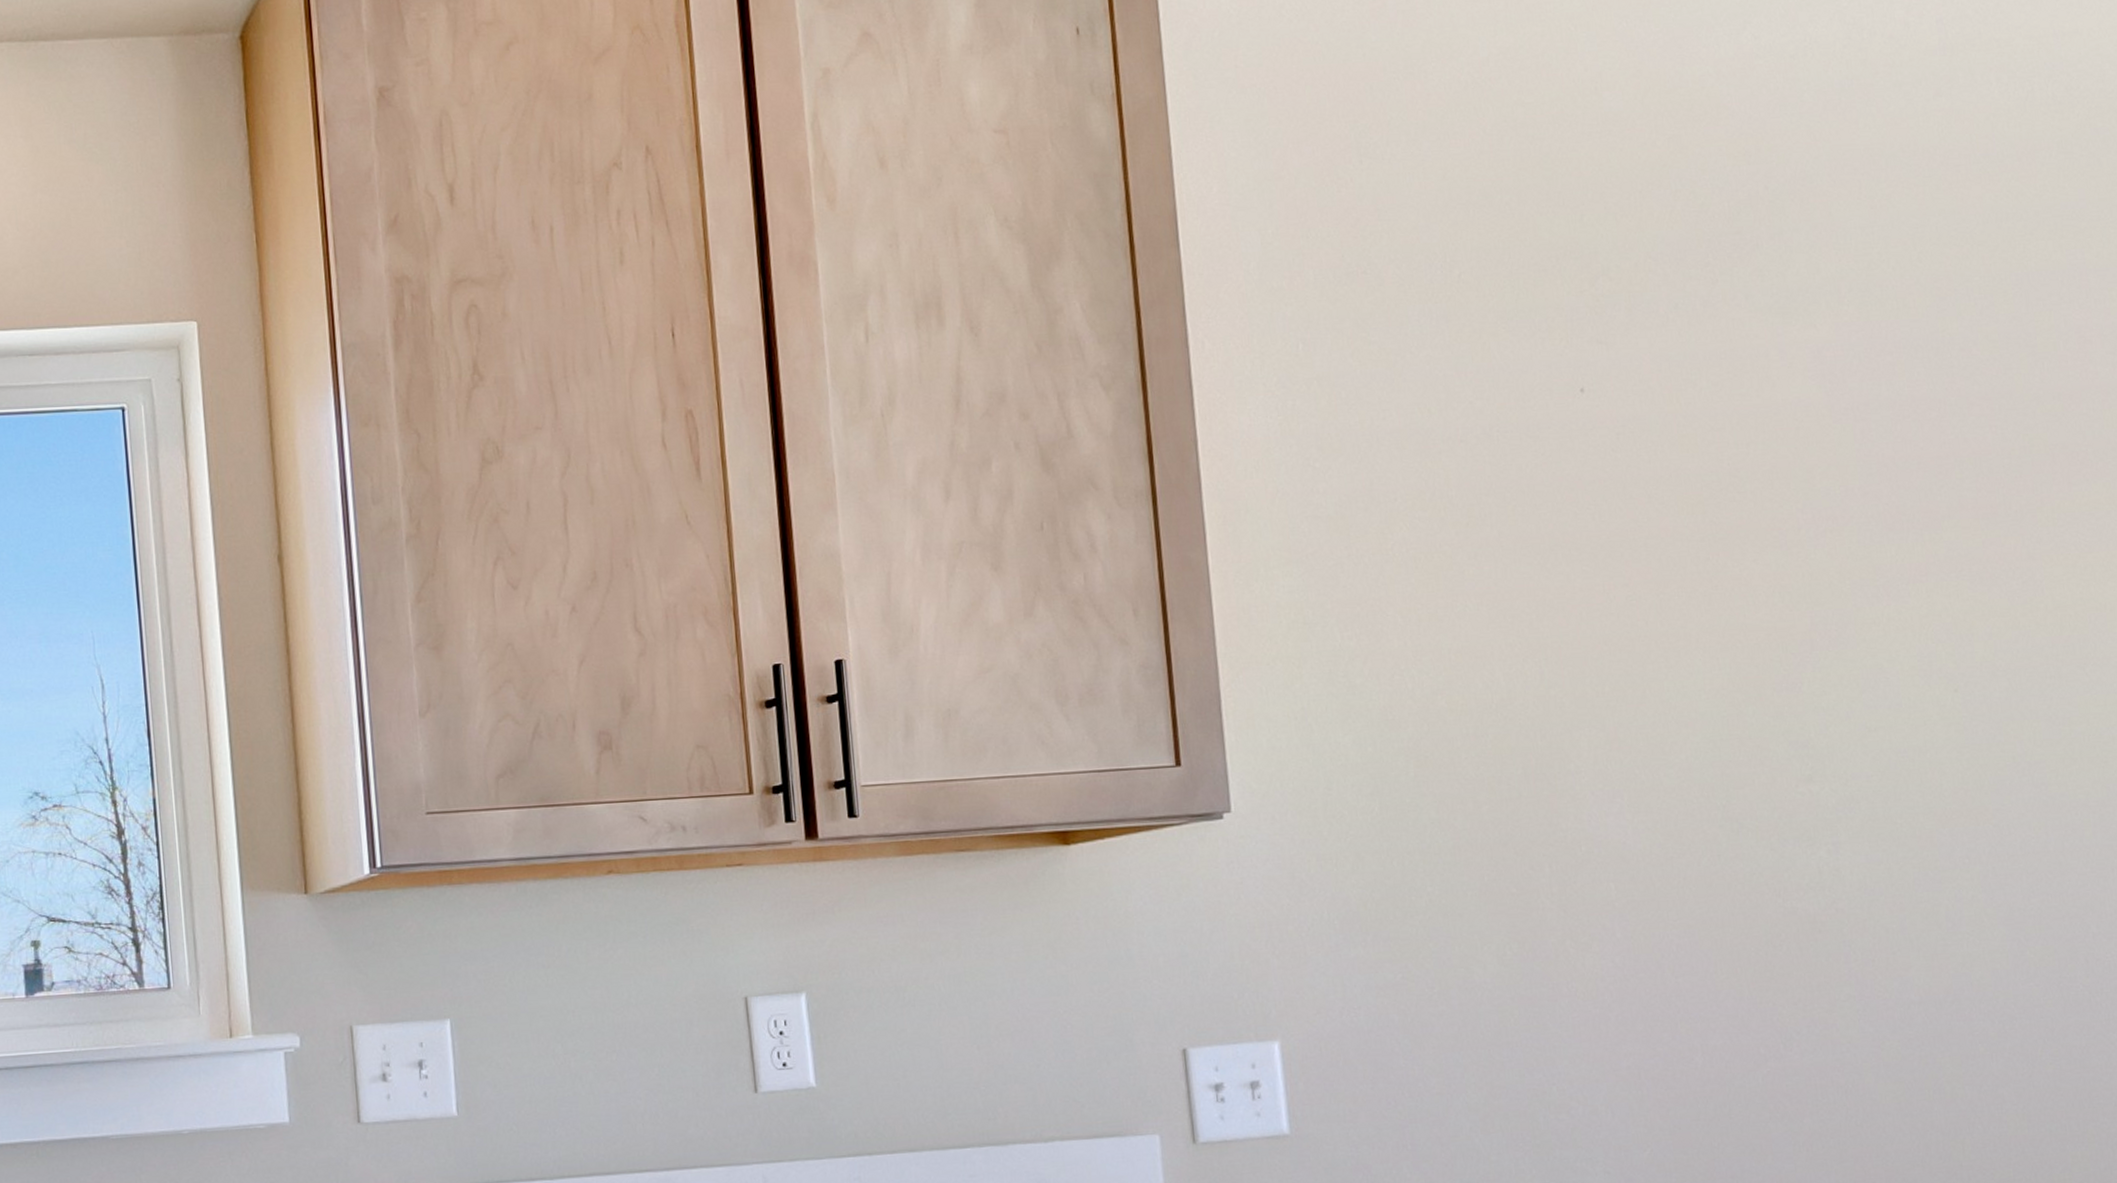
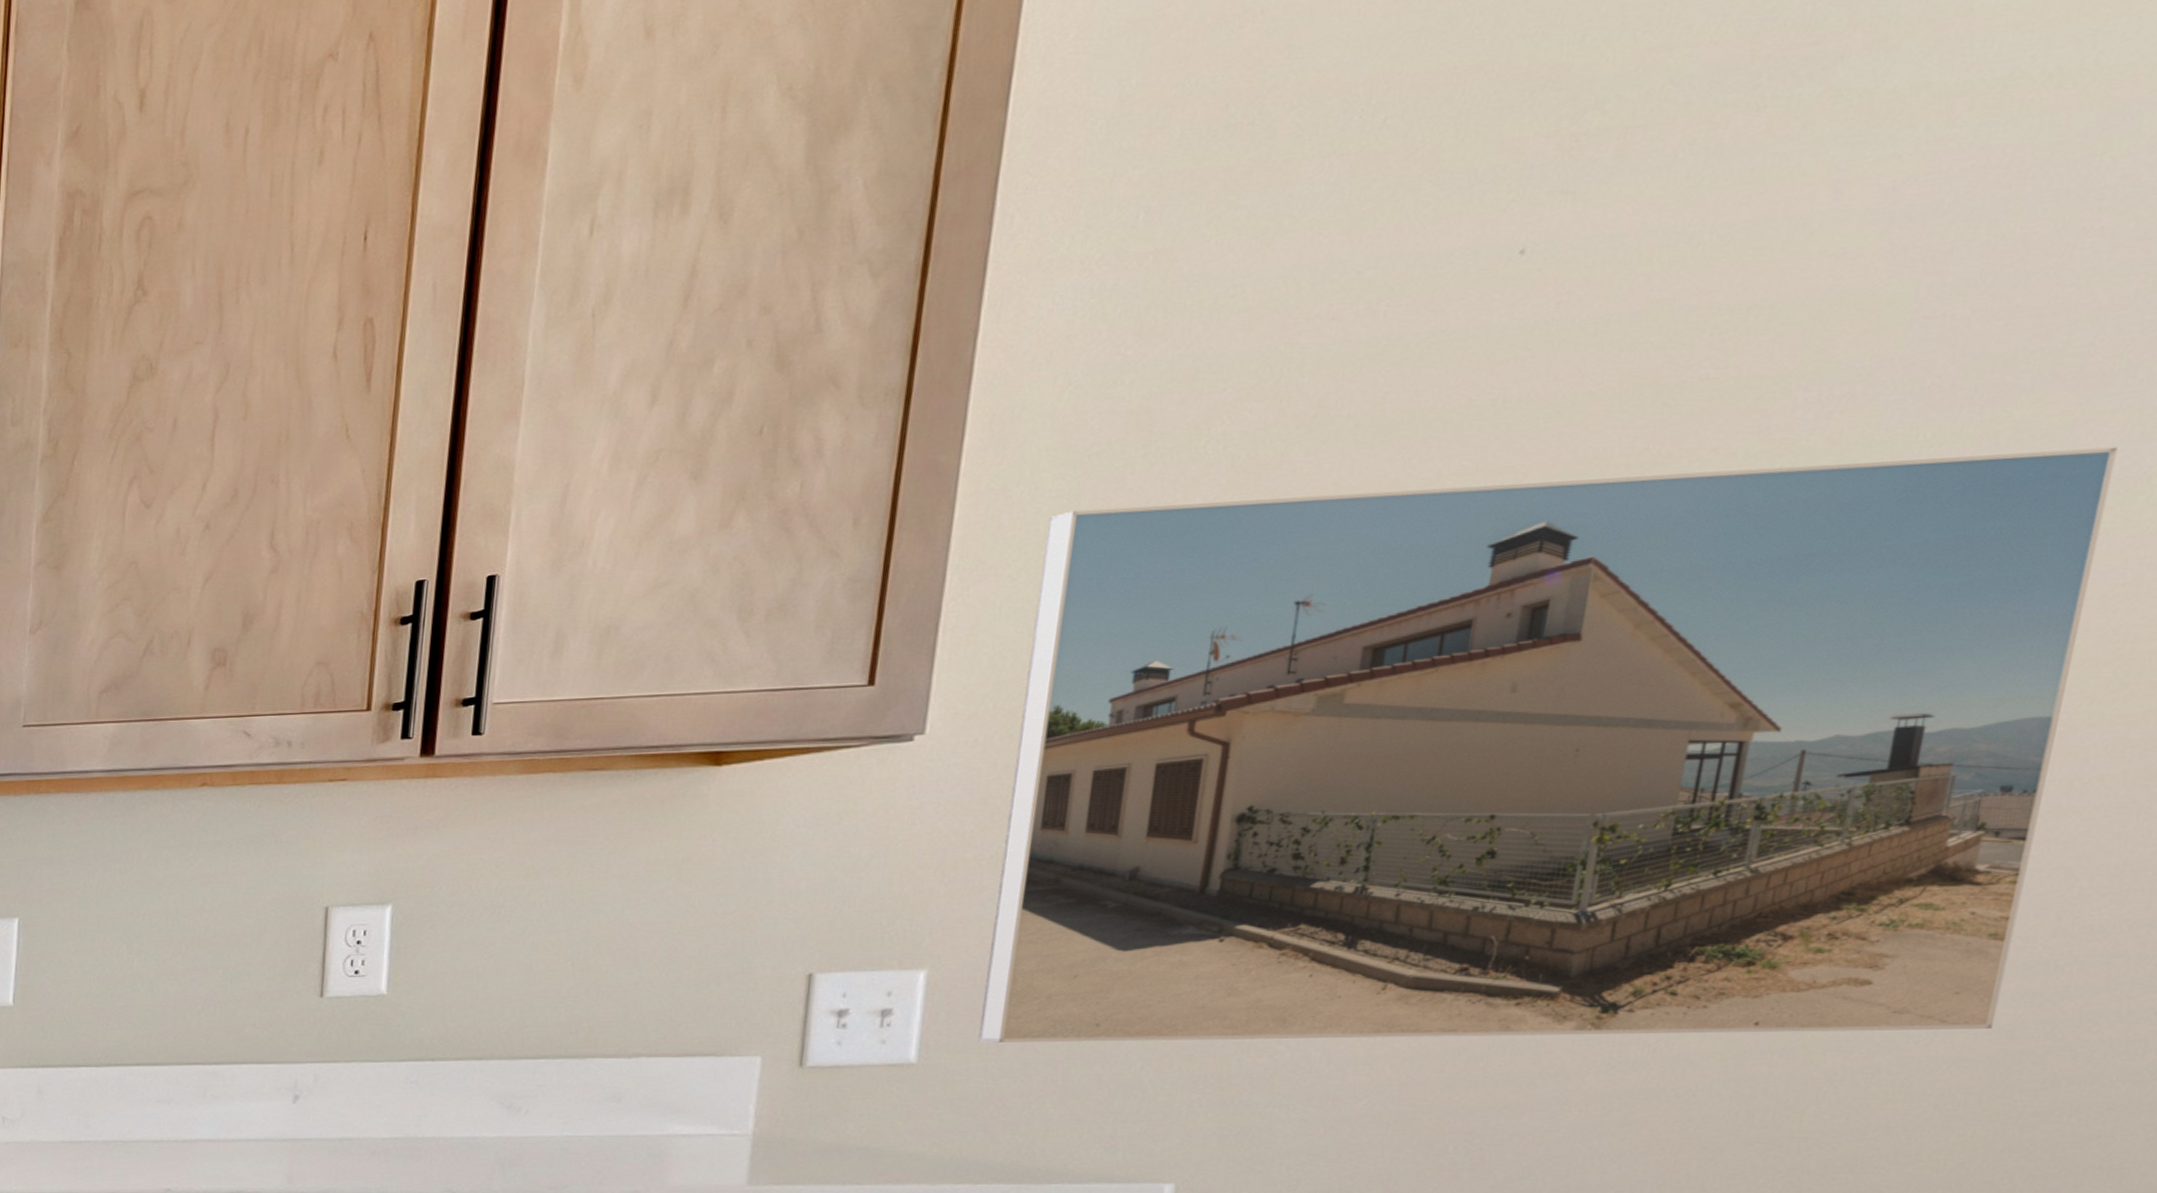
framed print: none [1288,564,2070,1111] -> present [977,447,2118,1043]

